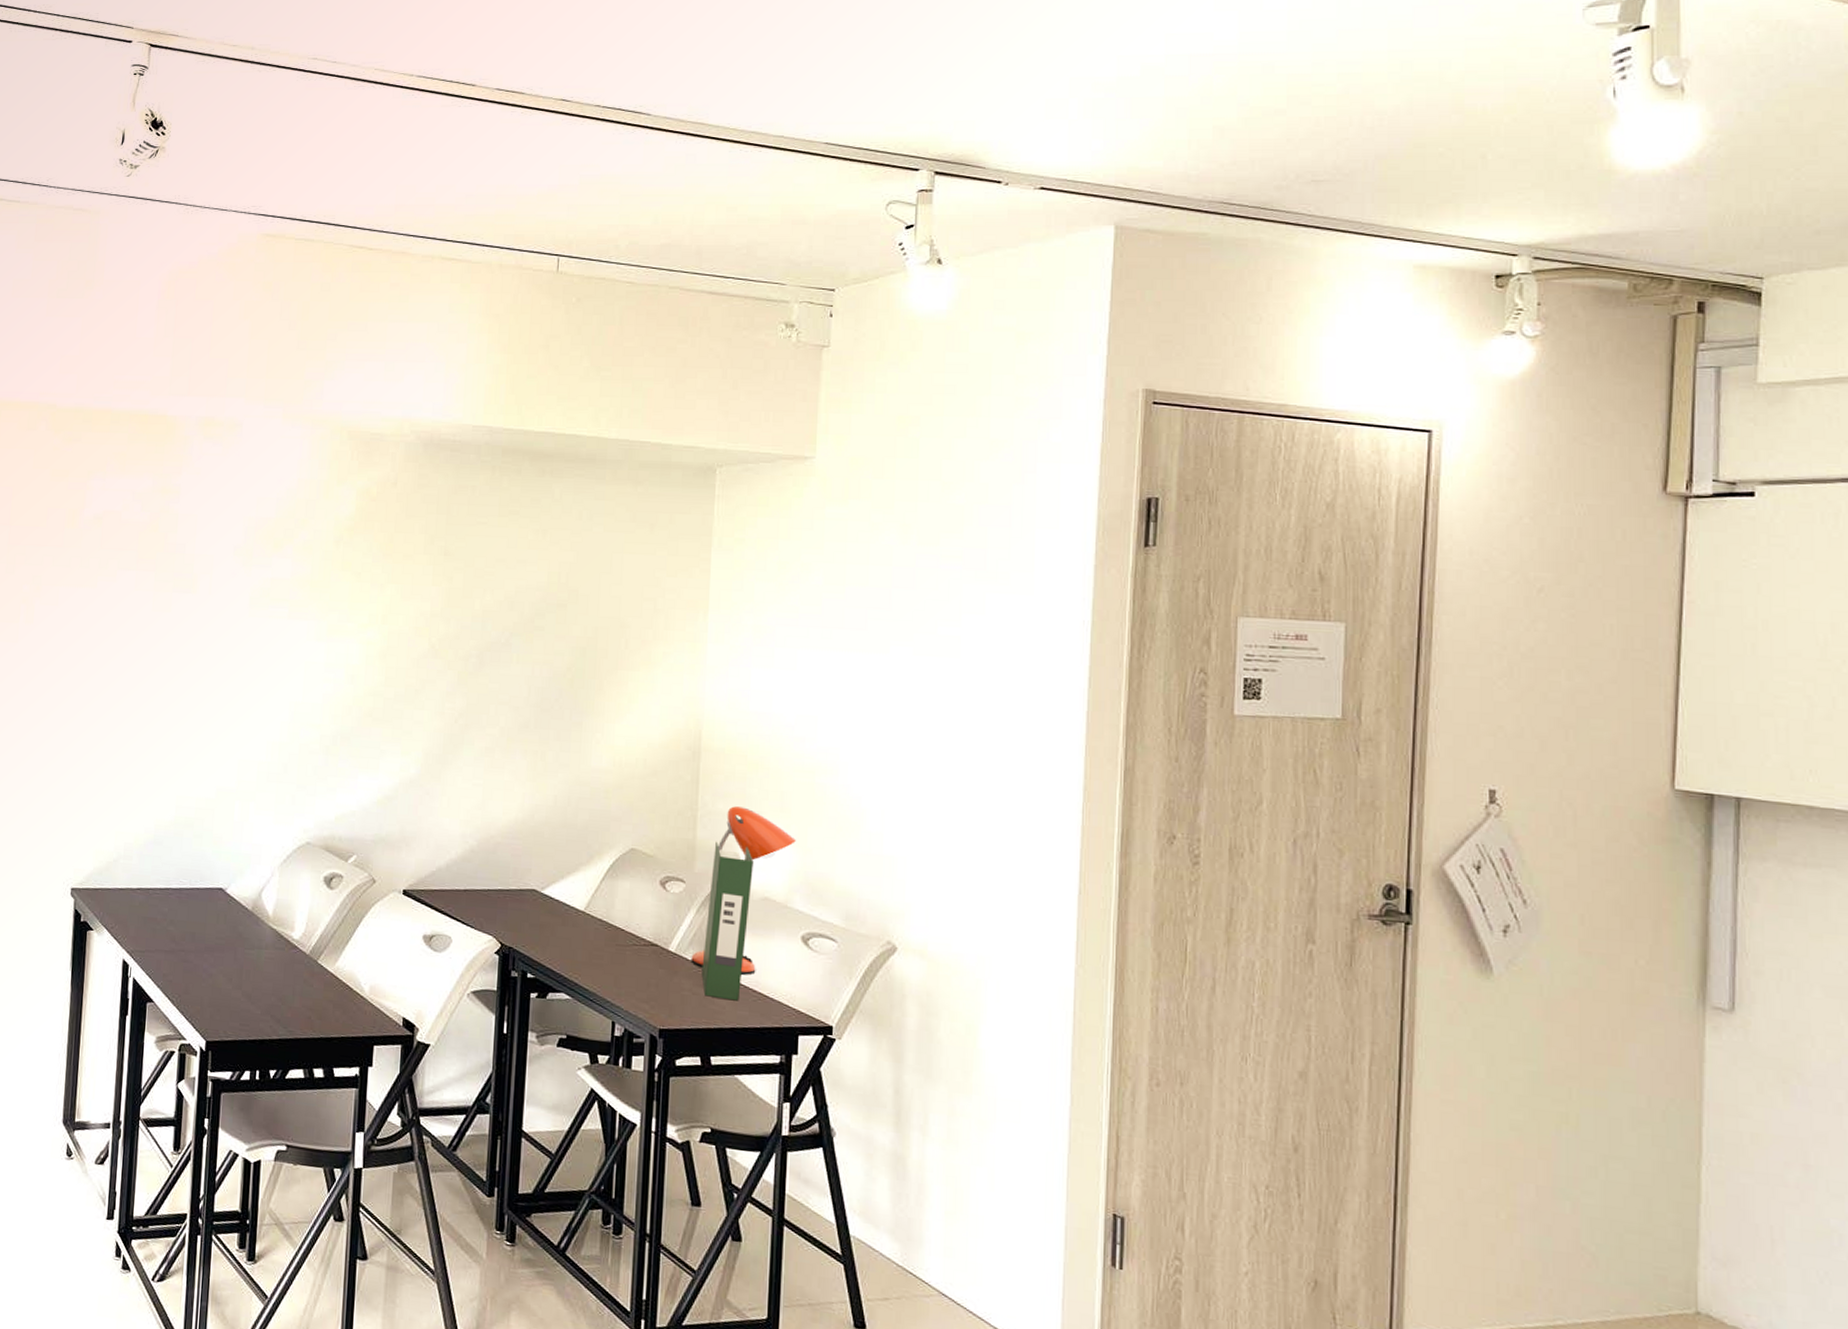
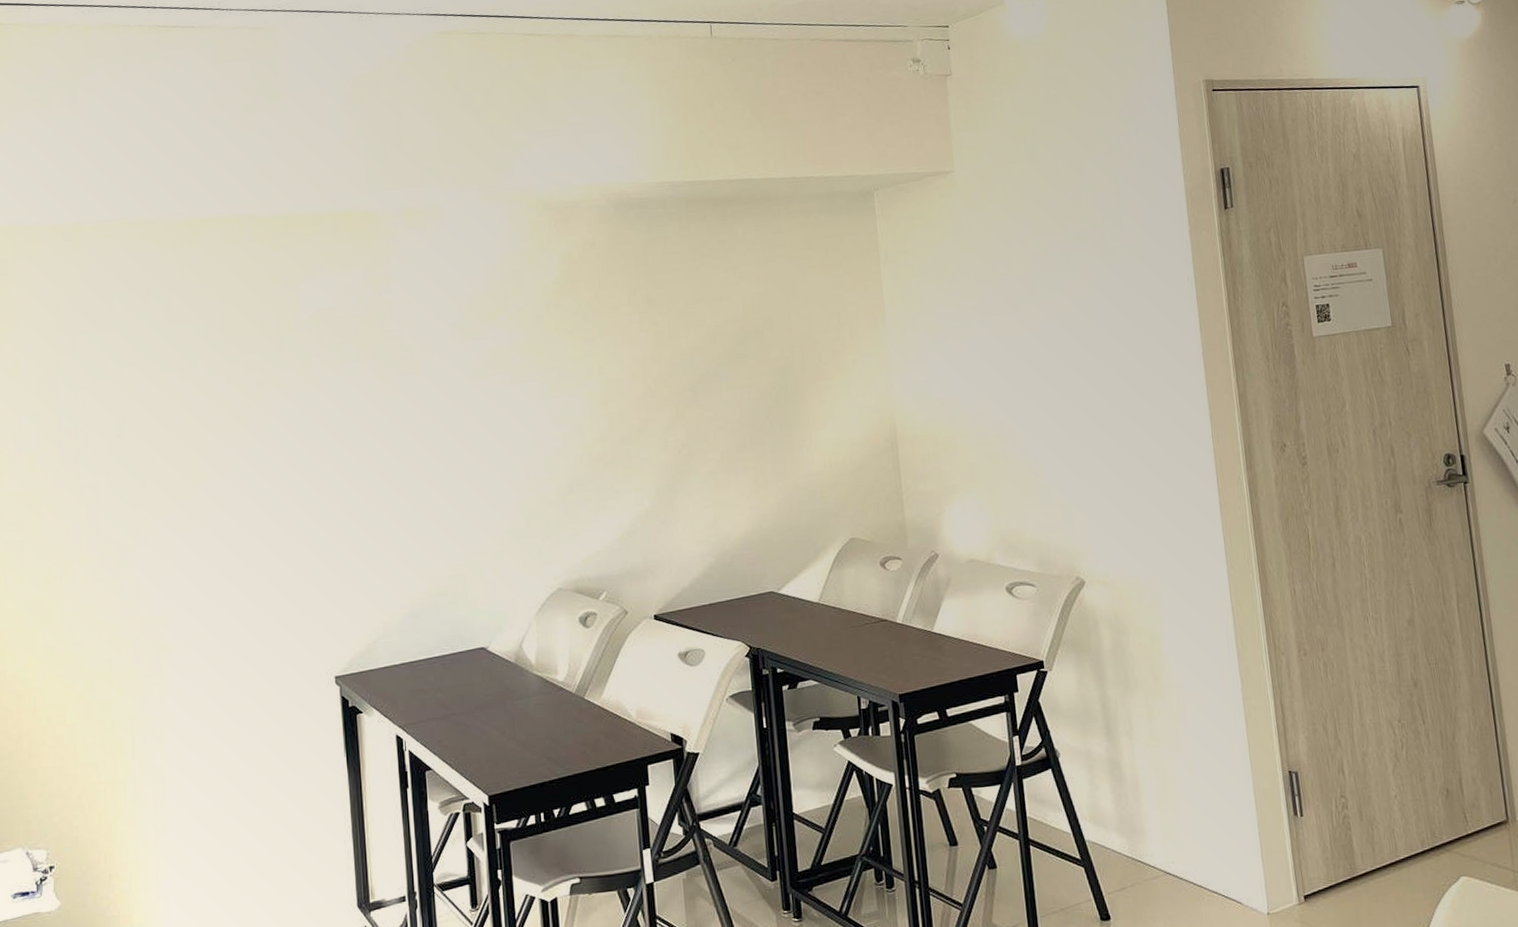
desk lamp: present [691,806,796,975] -> none [916,483,989,632]
binder: present [701,841,753,1001] -> none [921,517,963,657]

